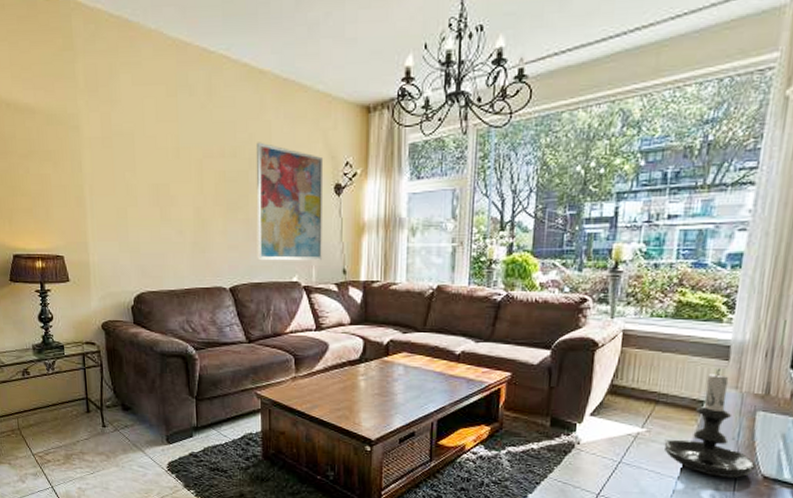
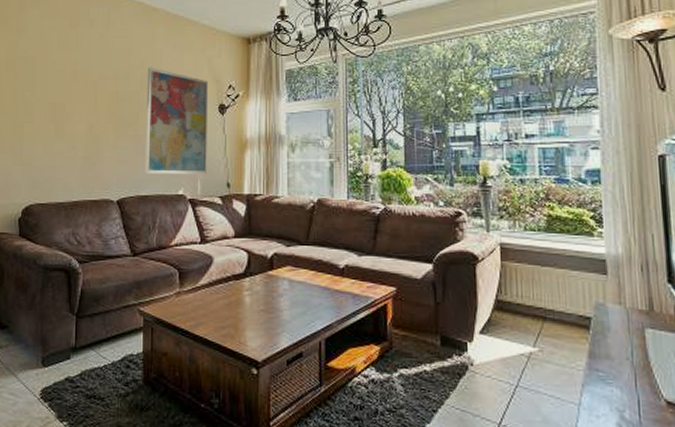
candle holder: present [664,368,757,478] -> none [559,283,658,403]

